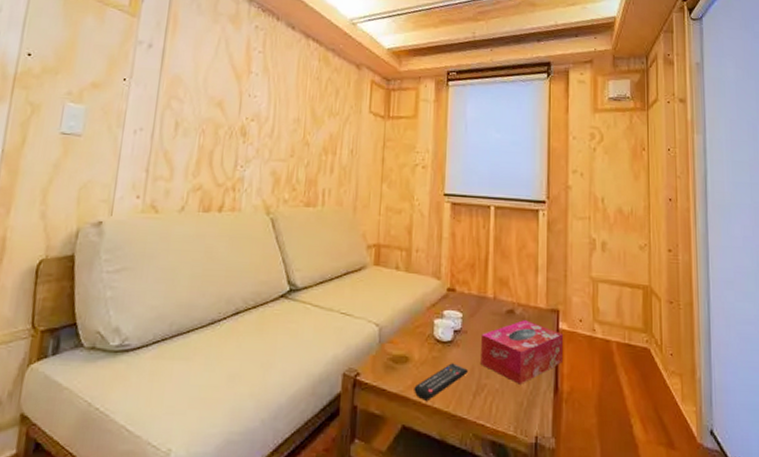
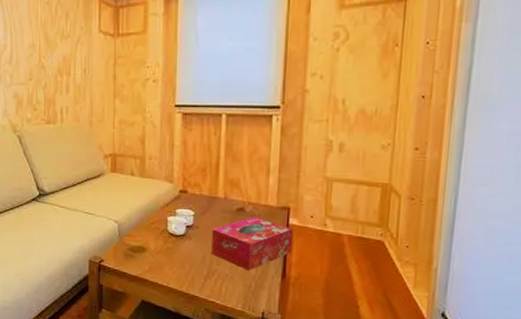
remote control: present [414,363,468,401] -> none [151,253,199,282]

